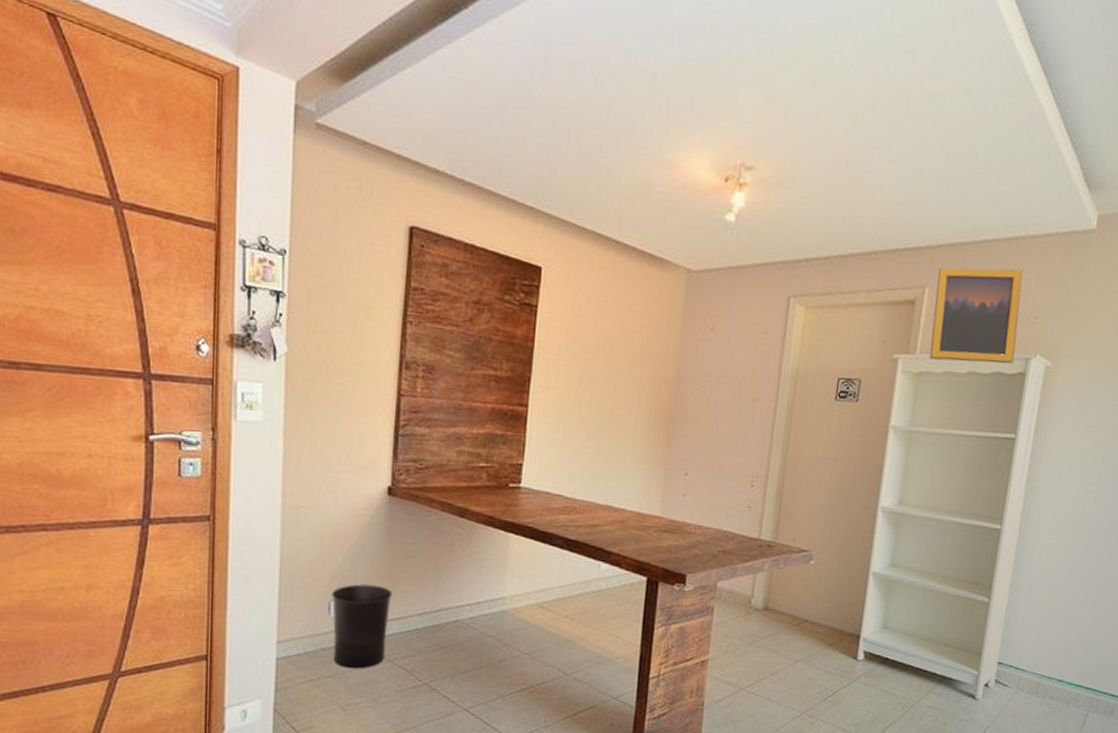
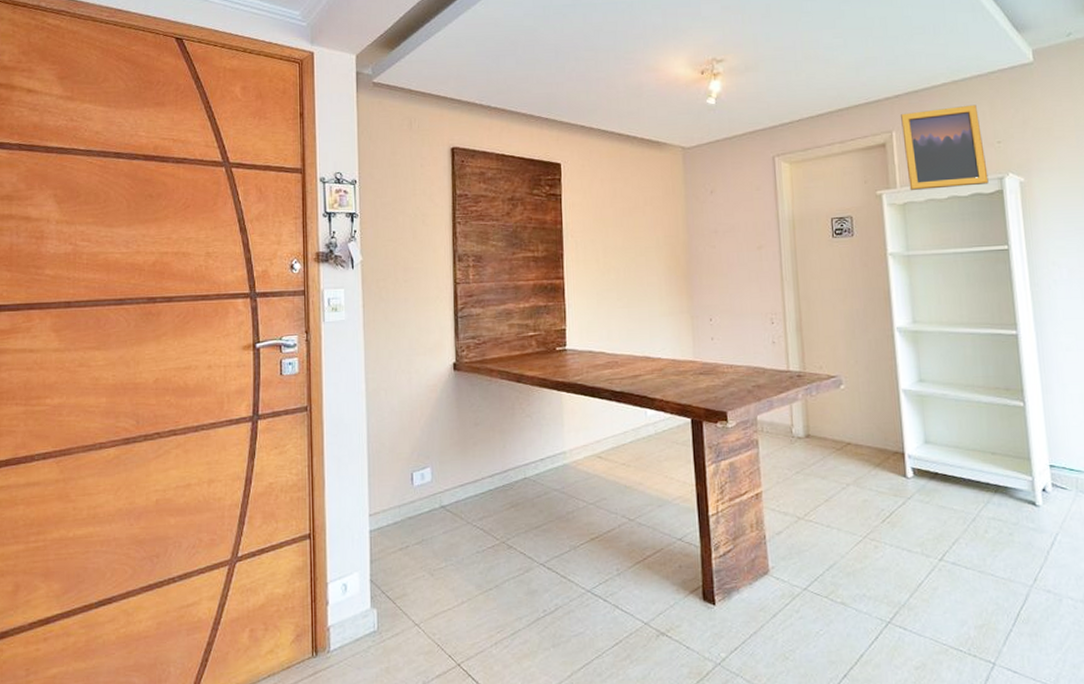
waste bin: present [332,584,392,668] -> none [413,453,466,533]

